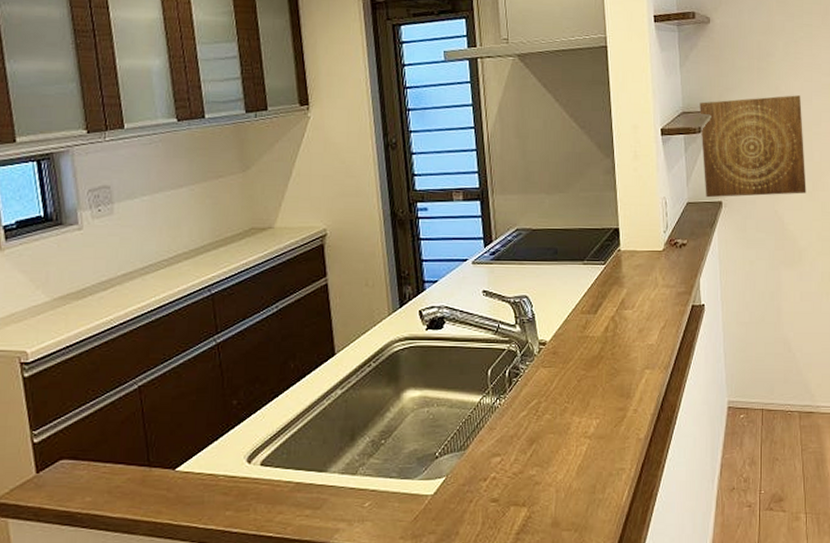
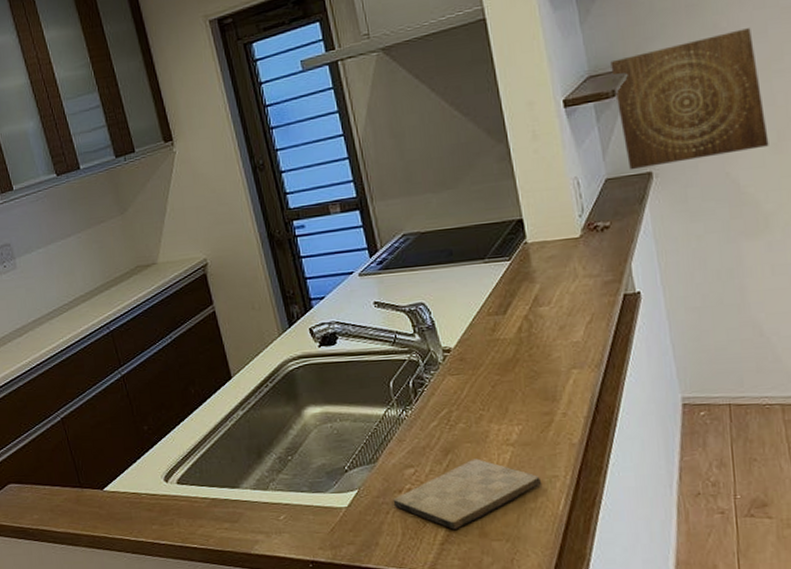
cutting board: none [477,449,611,519] -> present [393,458,542,530]

